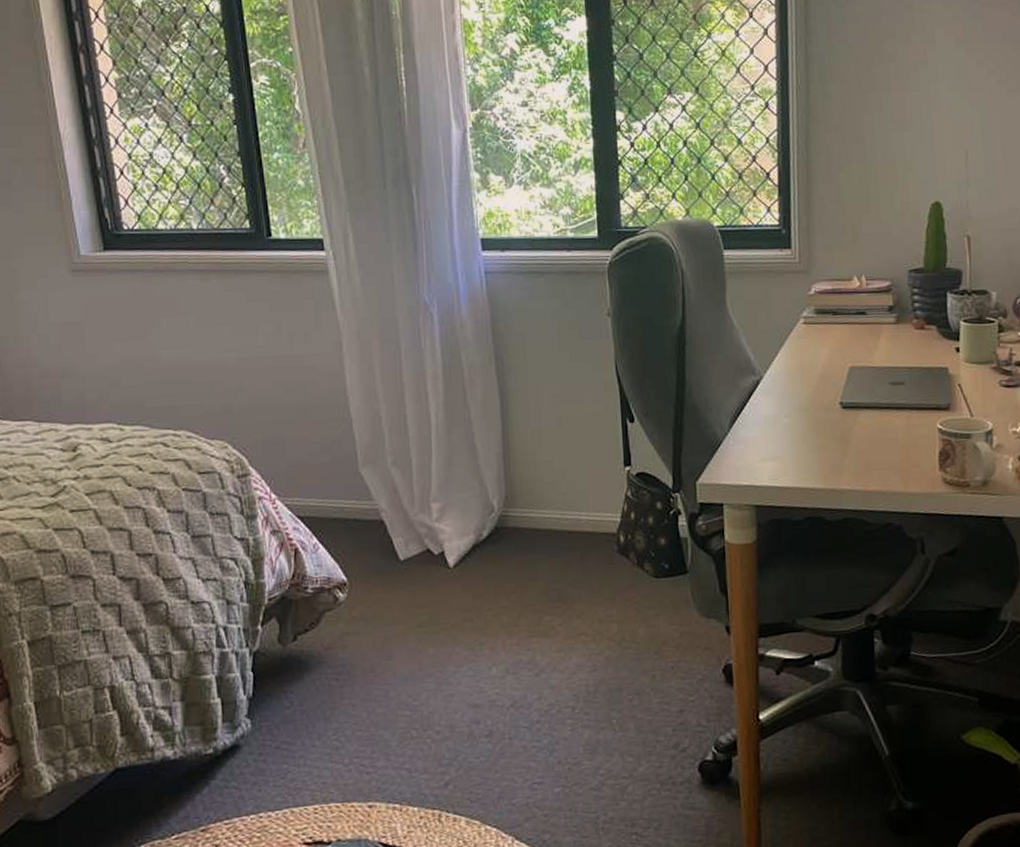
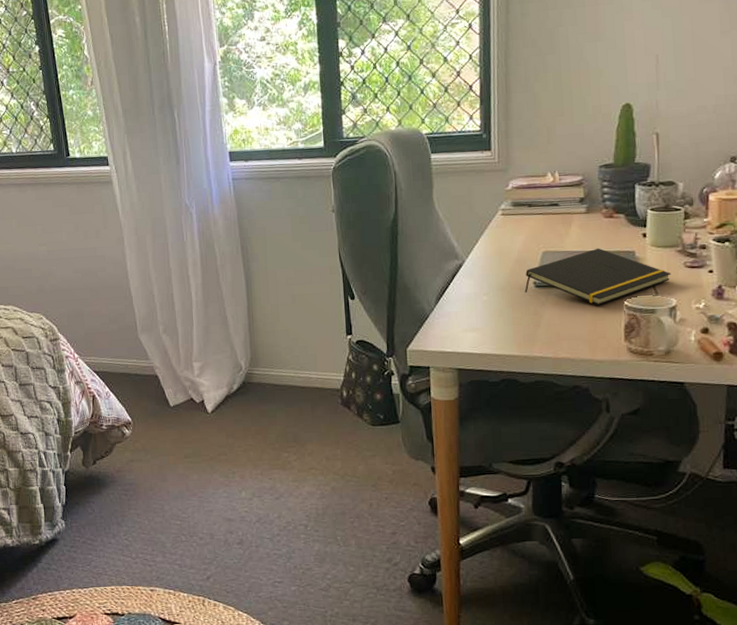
notepad: none [830,363,987,429] -> present [524,248,672,305]

